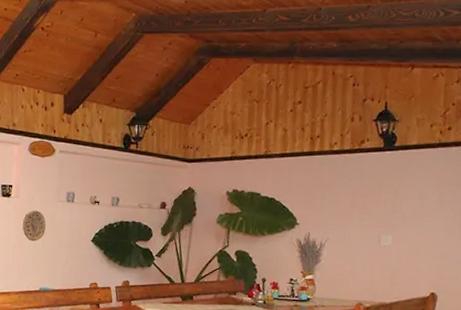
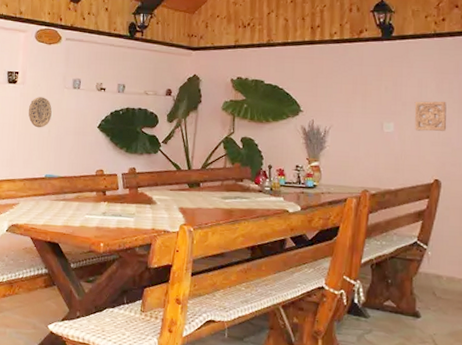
wall ornament: none [413,213,448,244] -> present [414,101,447,131]

